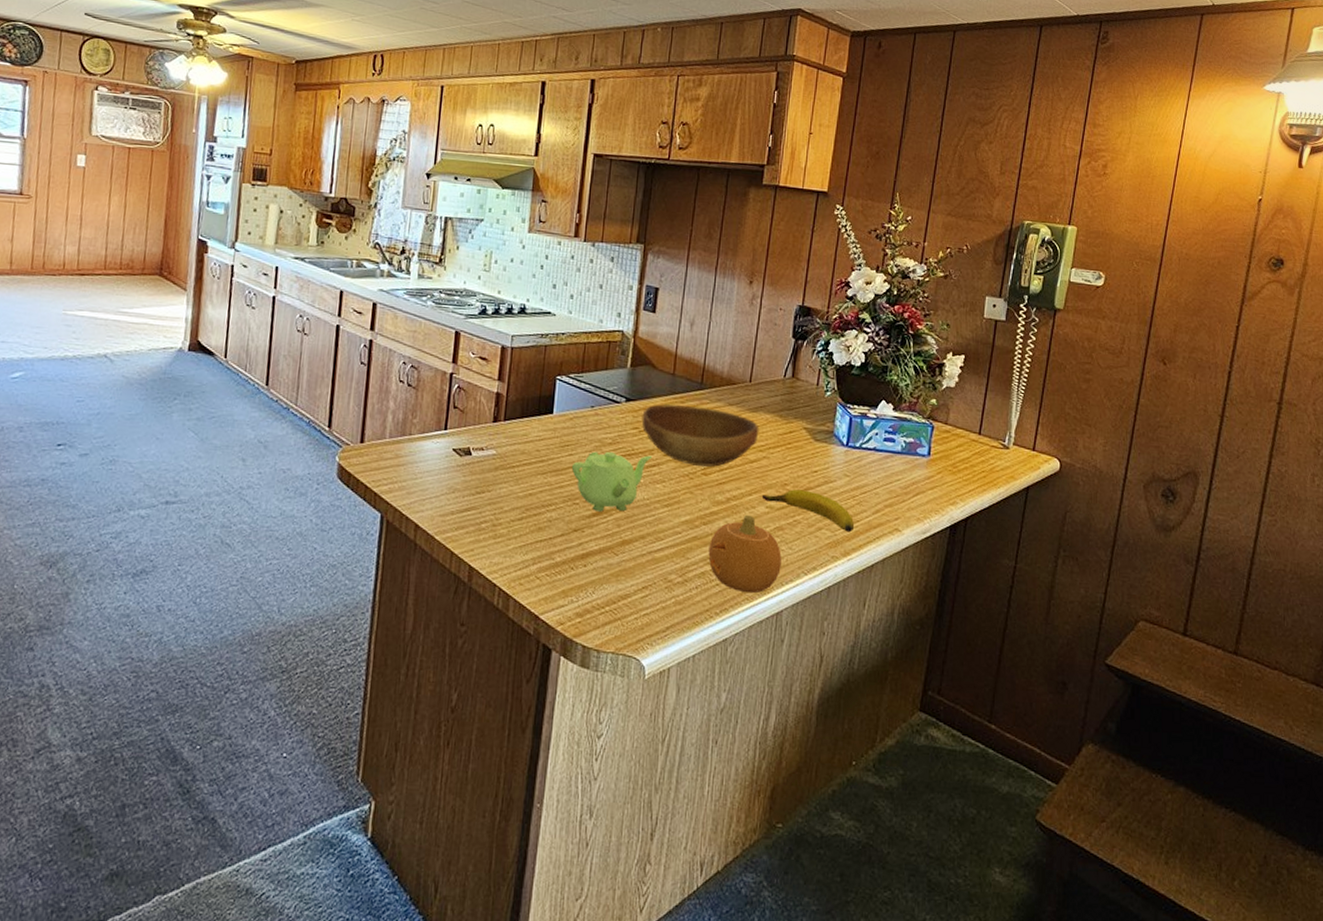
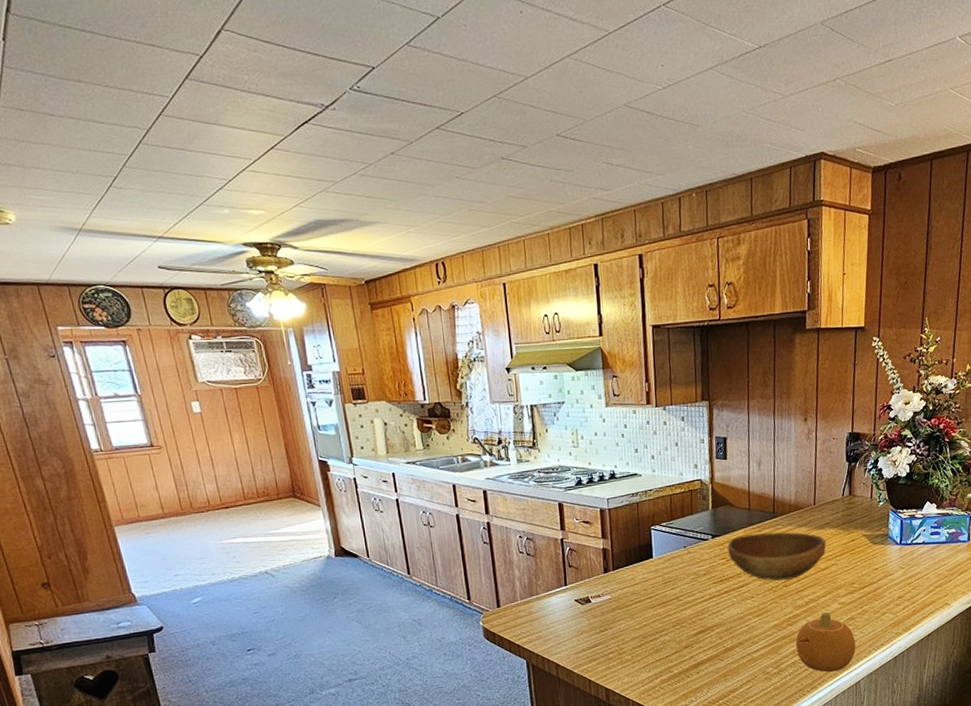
teapot: present [571,451,653,512] -> none [675,578,741,630]
banana: present [761,489,855,533] -> none [834,585,912,613]

